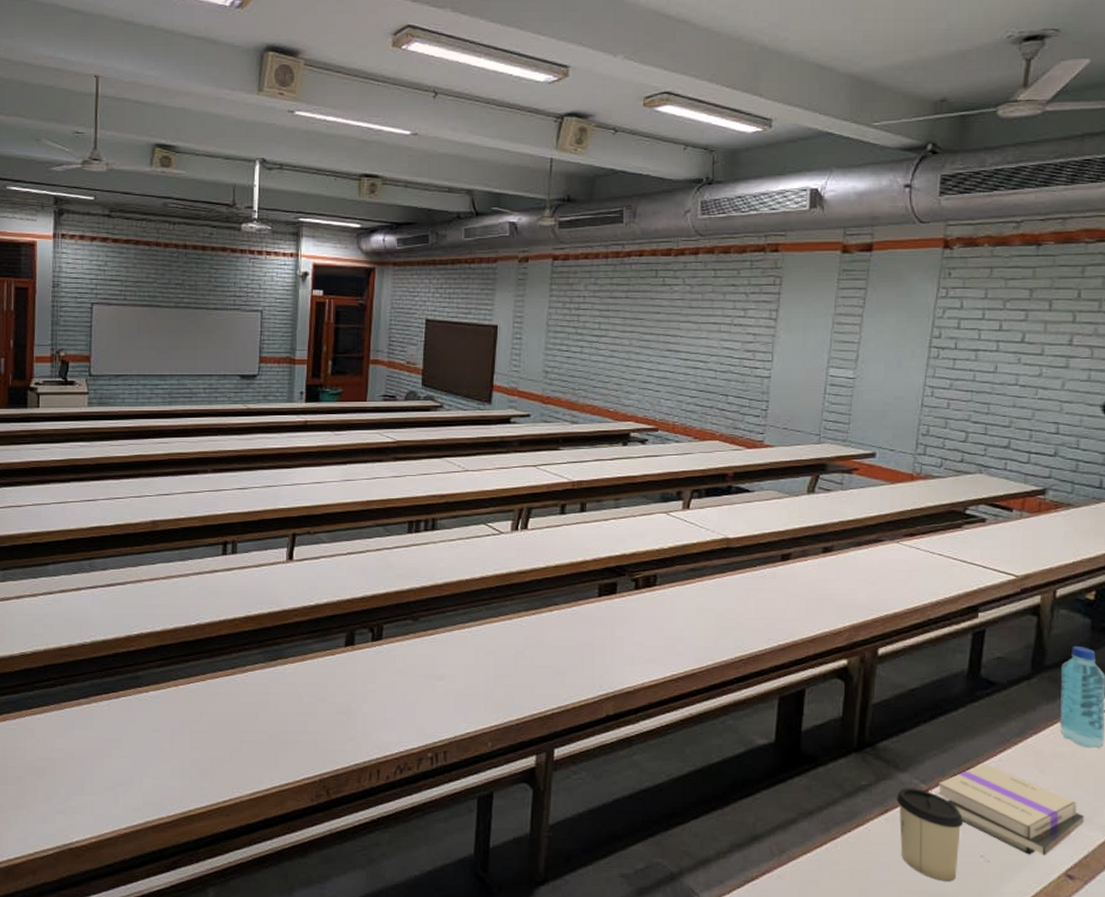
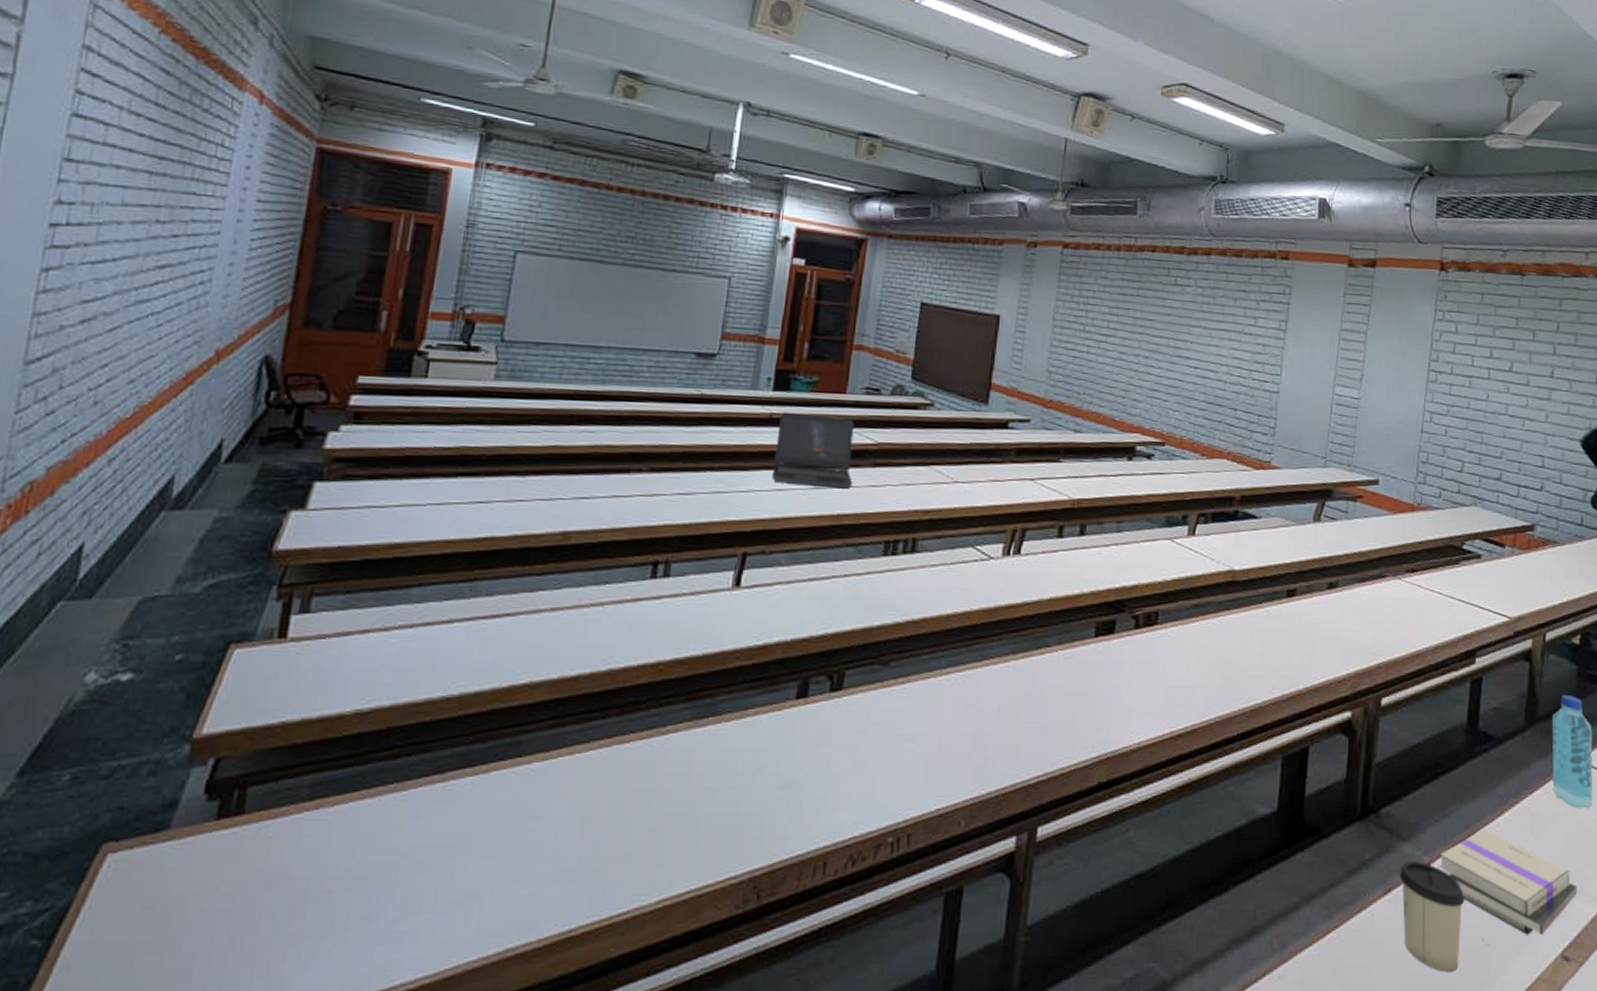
laptop computer: none [311,419,378,480] -> present [772,412,854,489]

